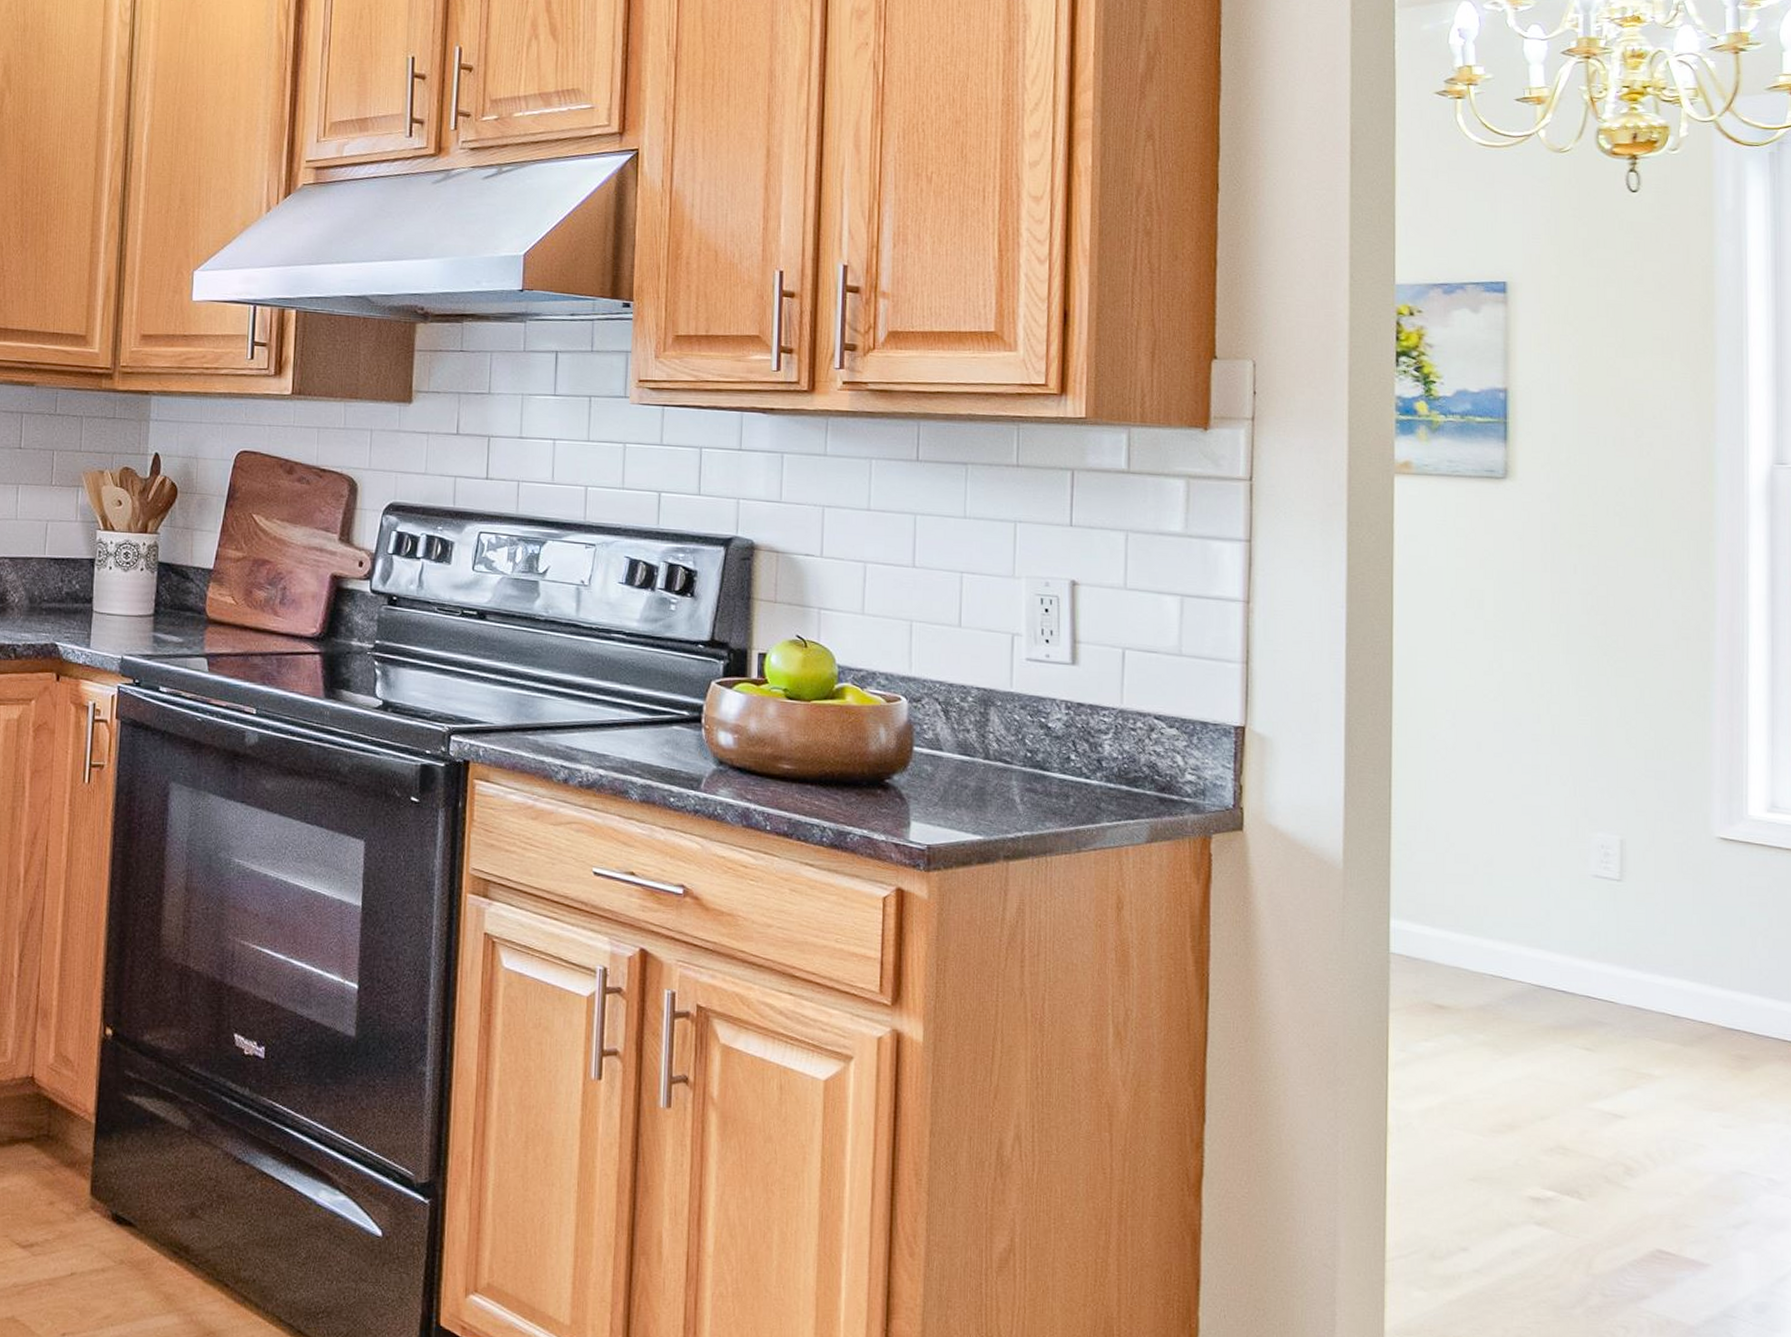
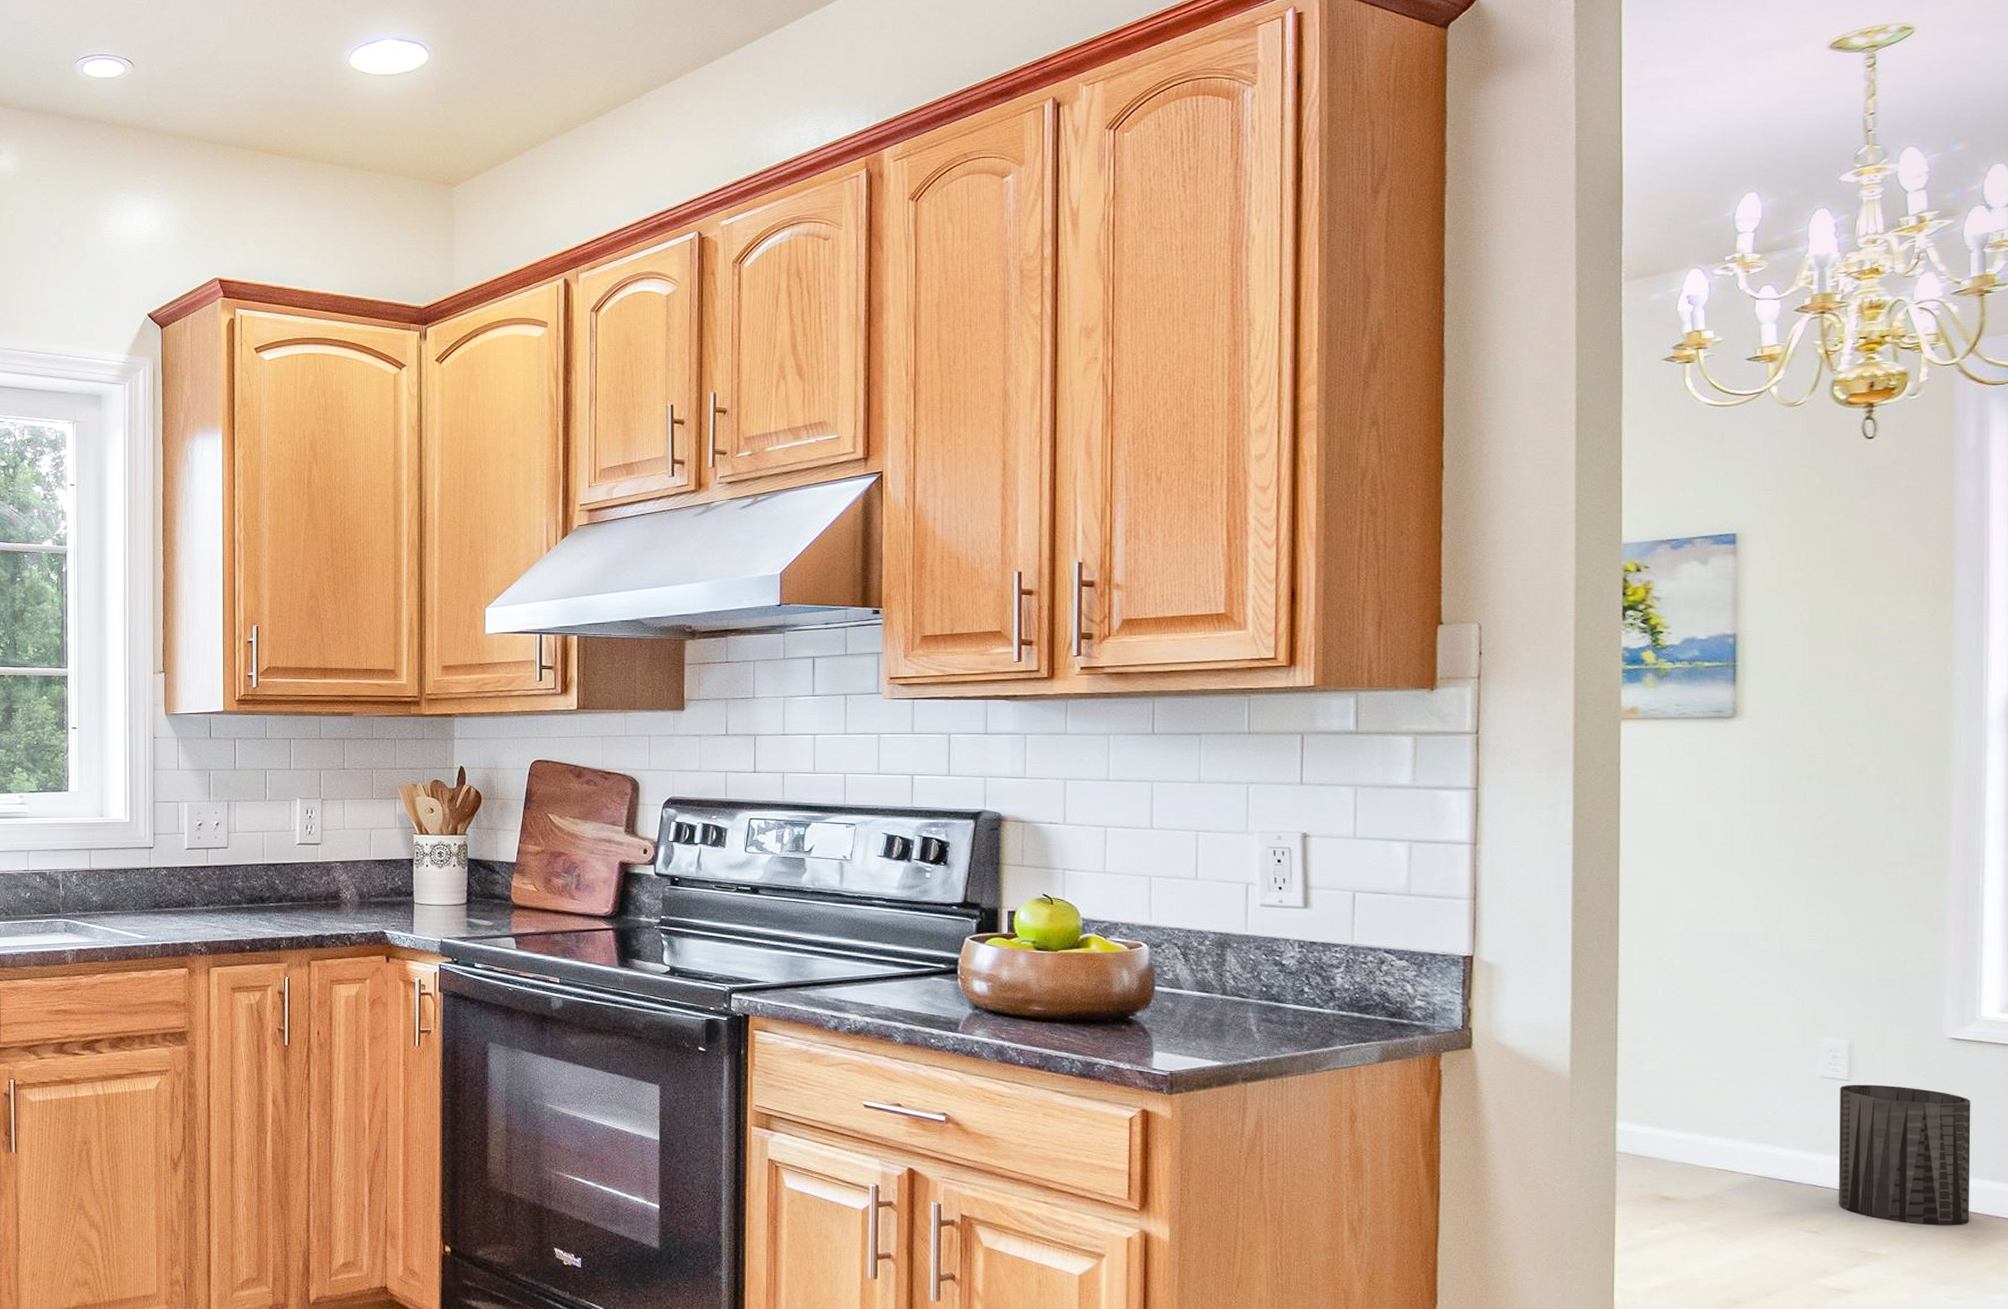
trash can: none [1611,885,1741,1046] -> present [1838,1084,1971,1226]

